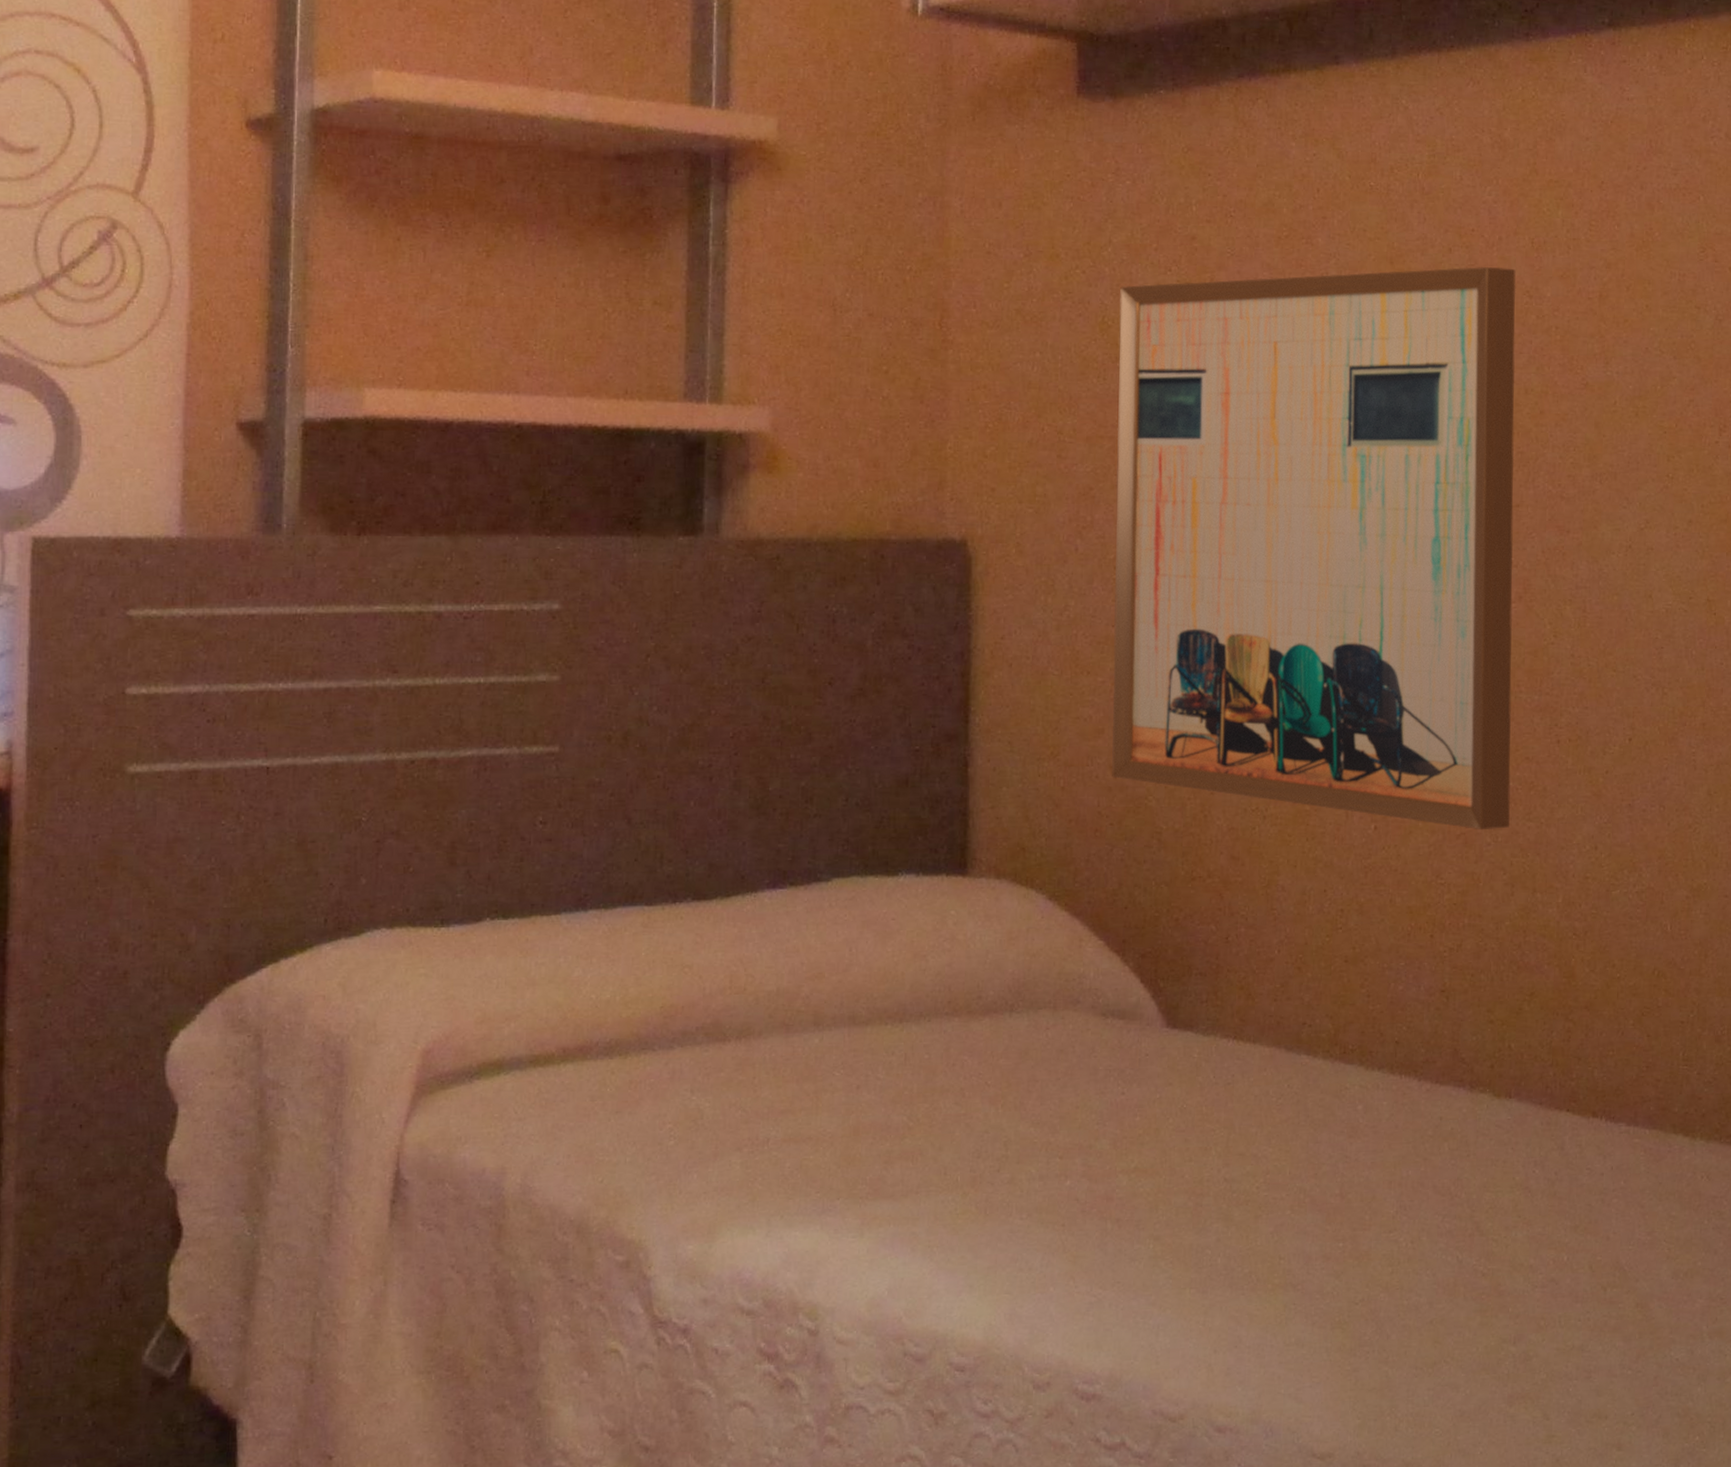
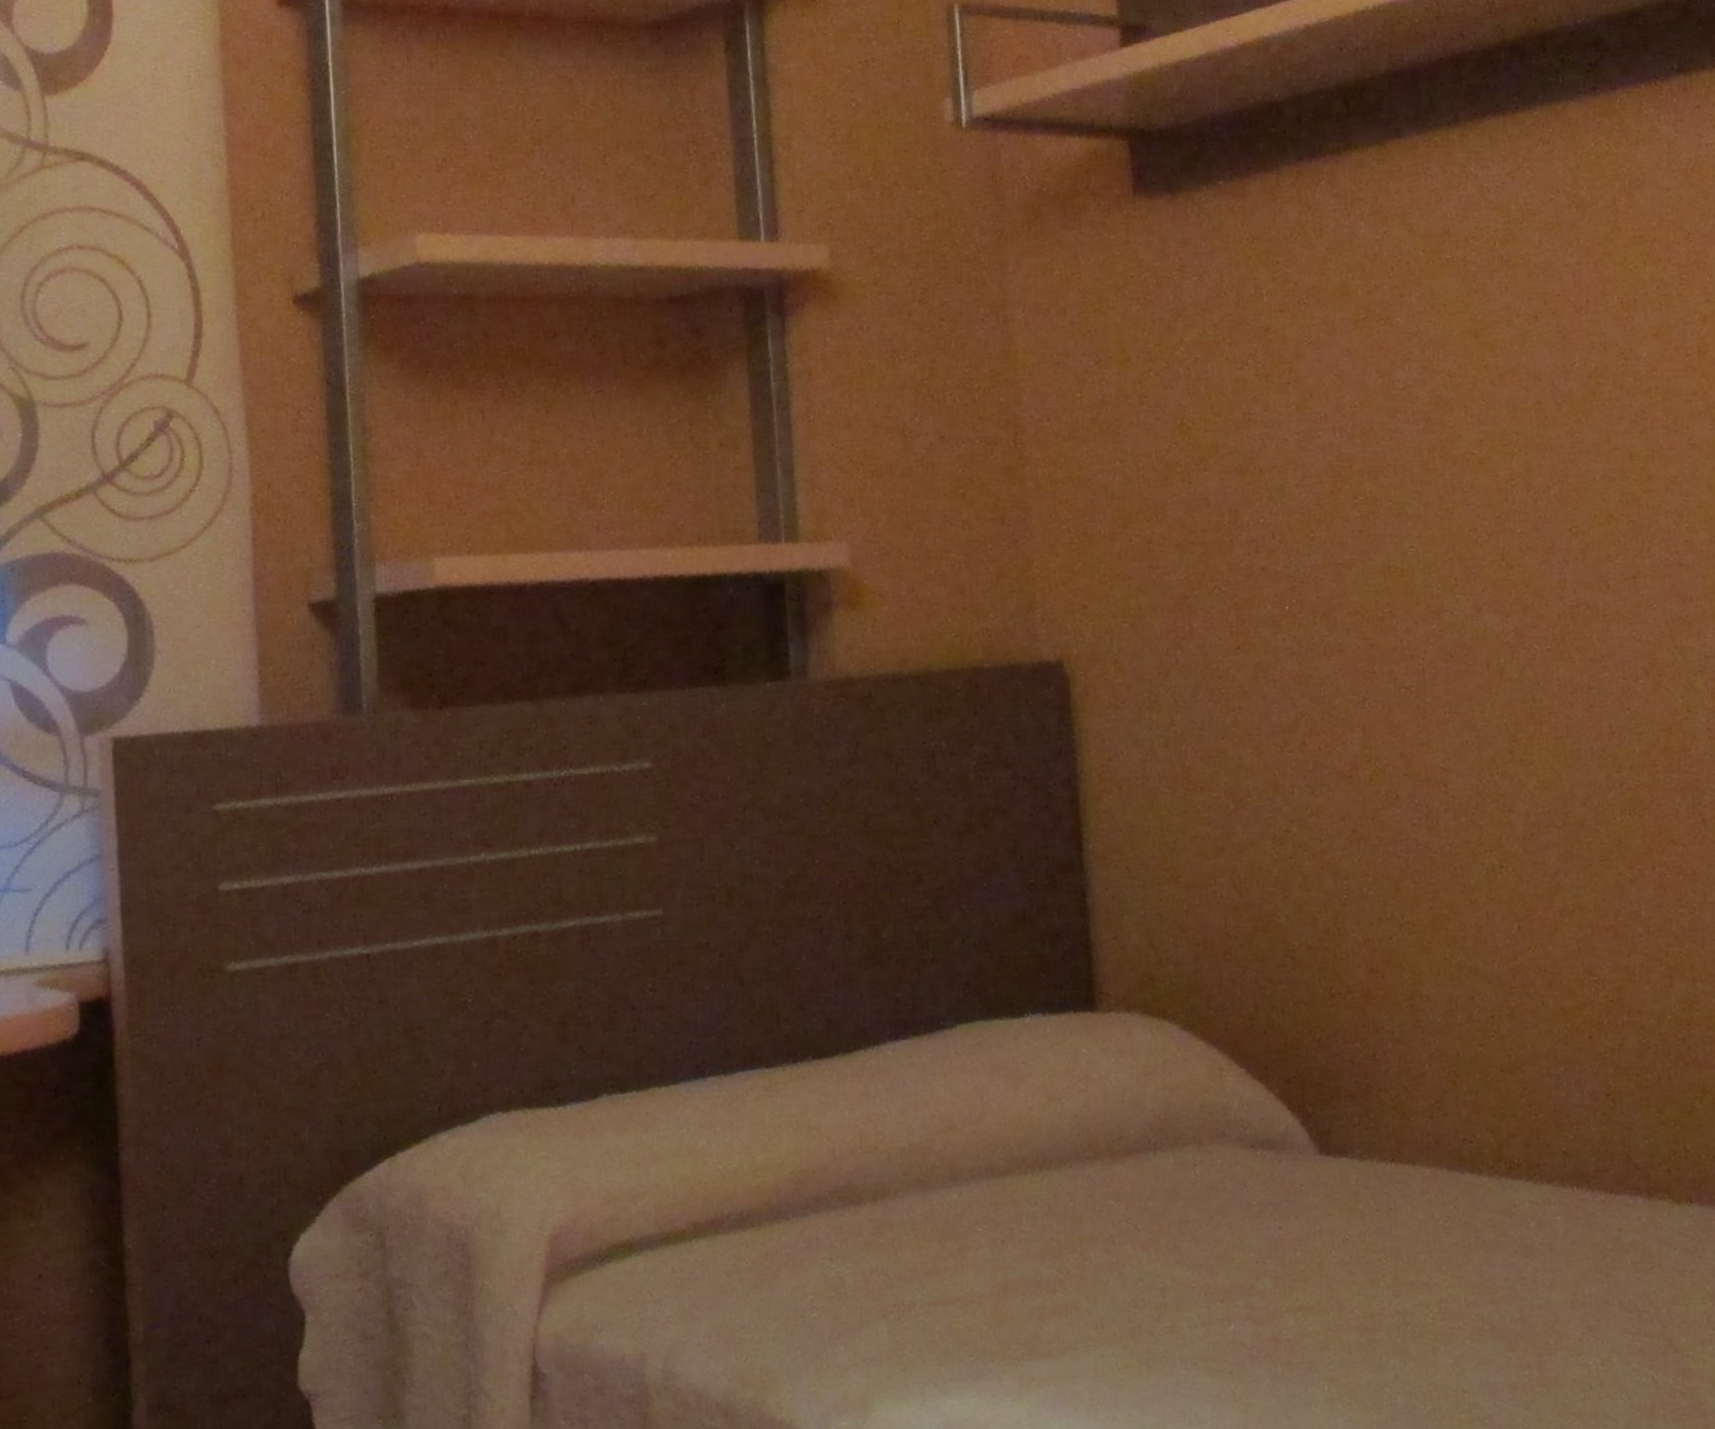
wall art: present [1111,266,1516,830] -> none [1197,331,1661,921]

